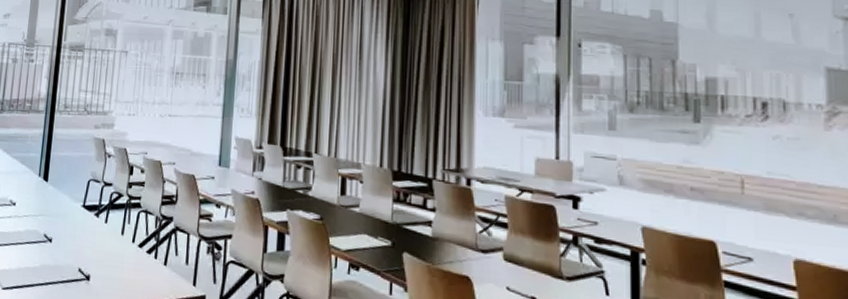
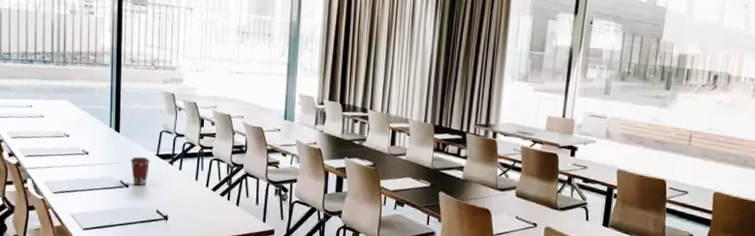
coffee cup: none [56,207,77,240] -> present [130,156,151,185]

